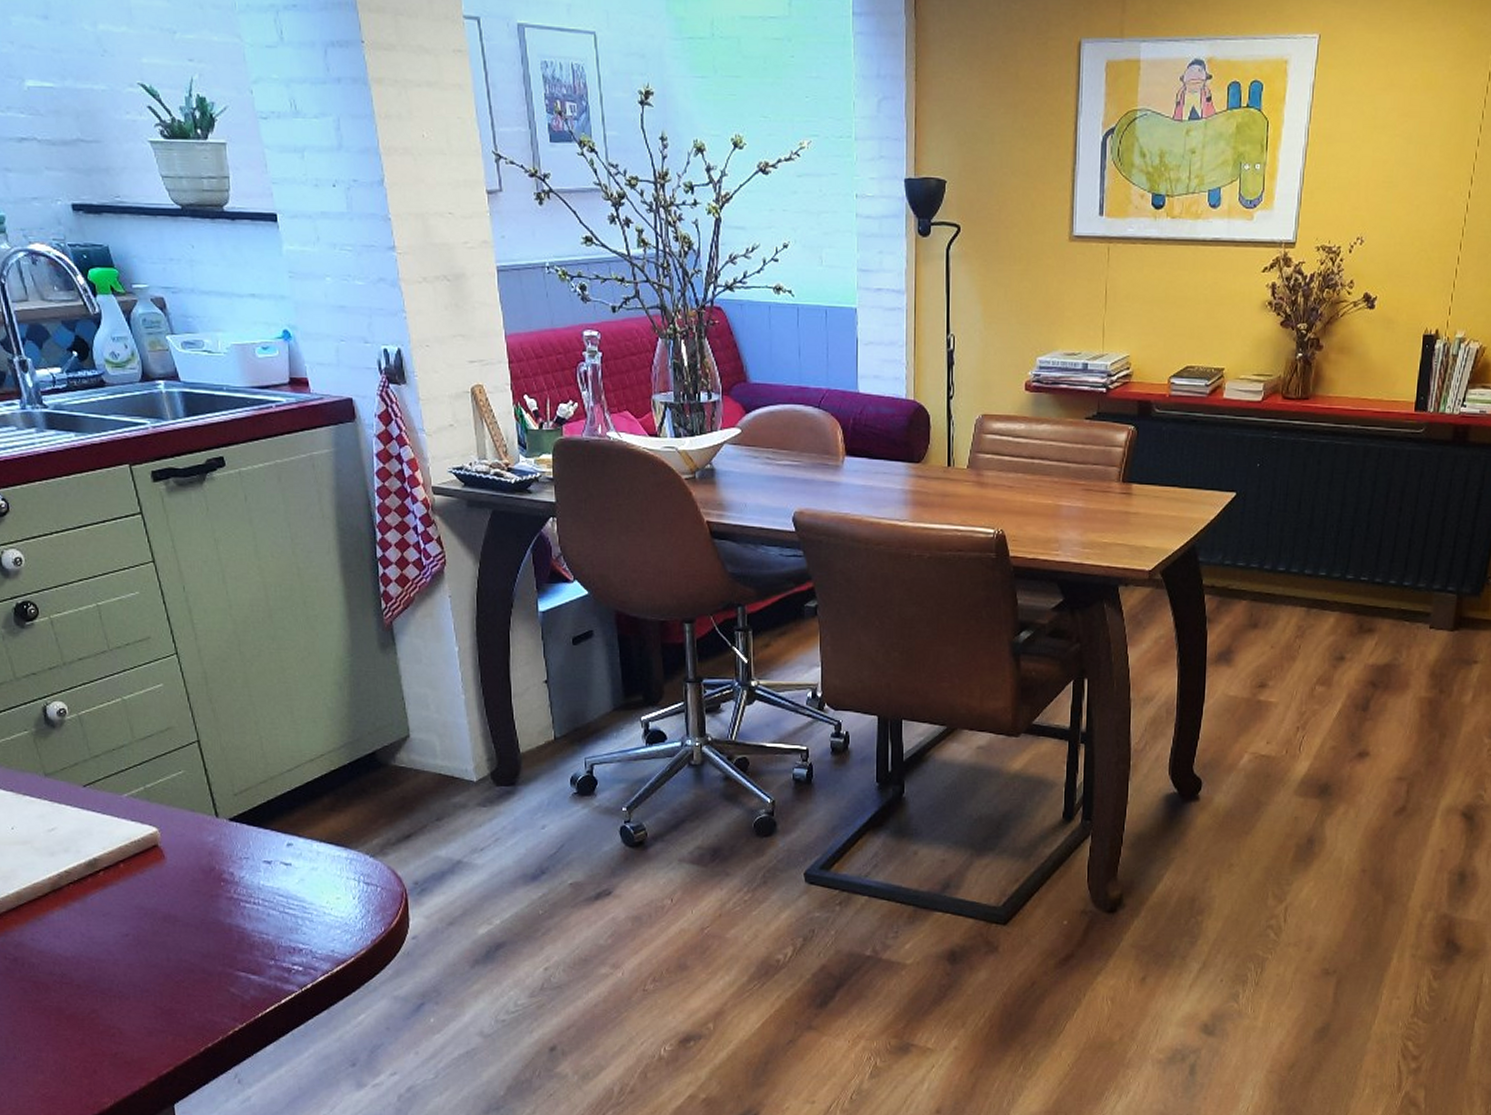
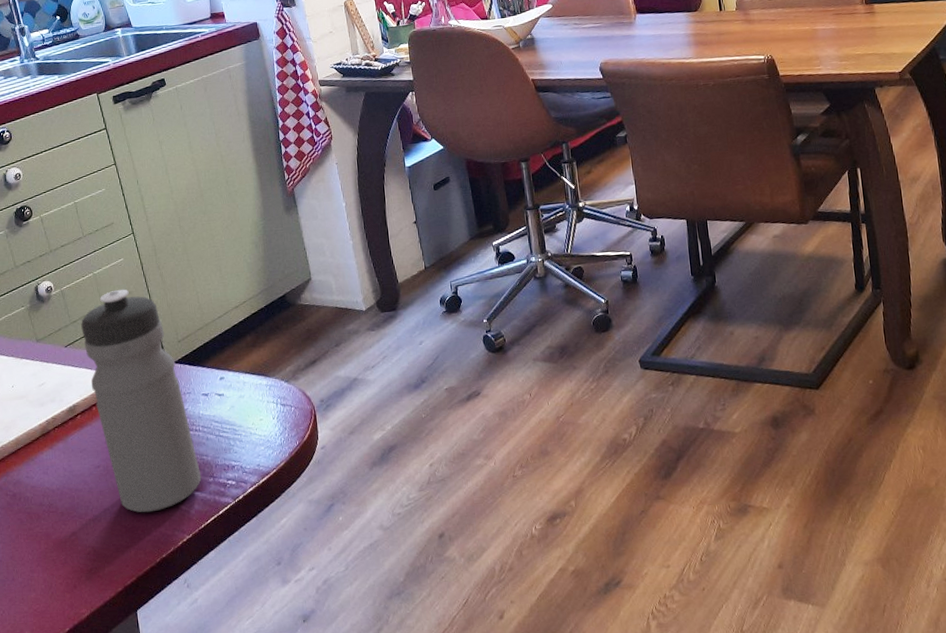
water bottle: none [105,722,260,994] -> present [81,289,202,513]

